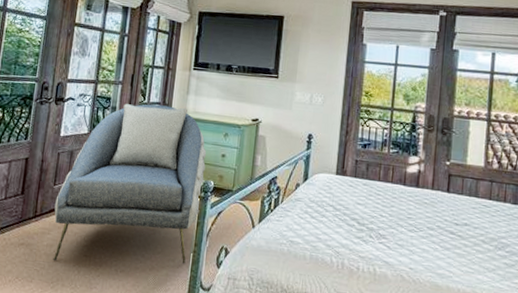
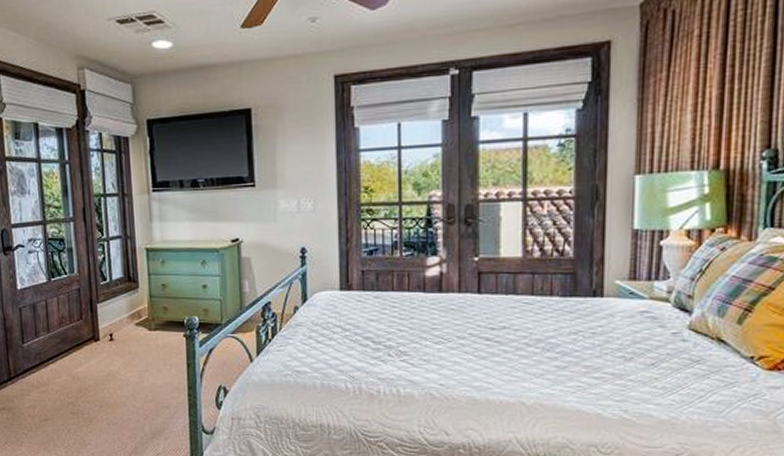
armchair: present [53,104,207,264] -> none [28,237,188,422]

